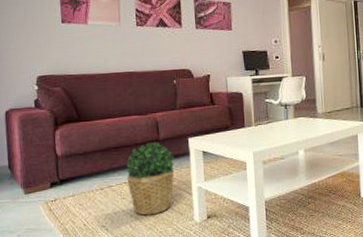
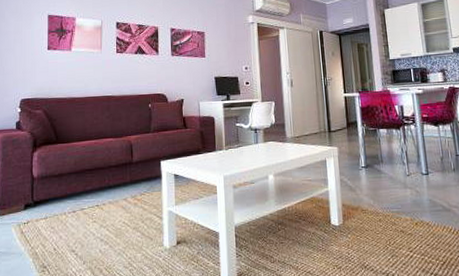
potted plant: present [126,142,175,216] -> none [99,164,146,240]

